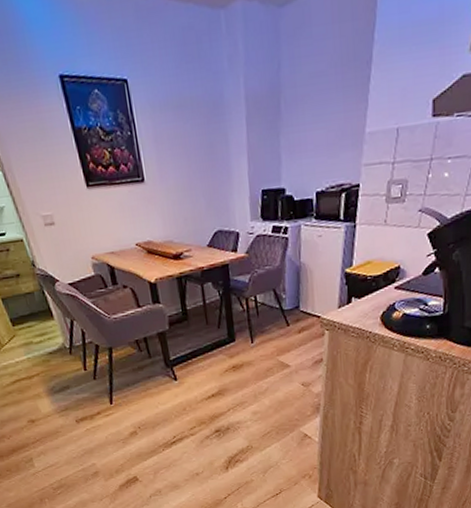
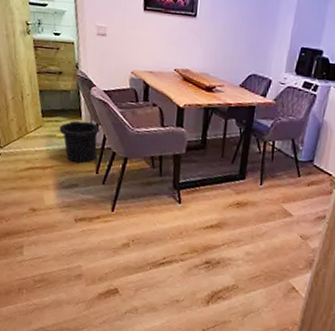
trash can: none [33,319,81,366] -> present [59,120,100,164]

